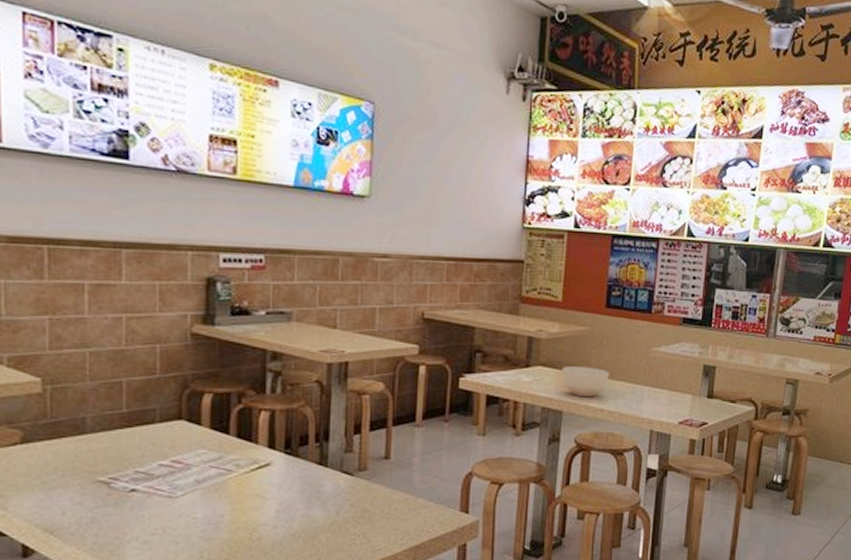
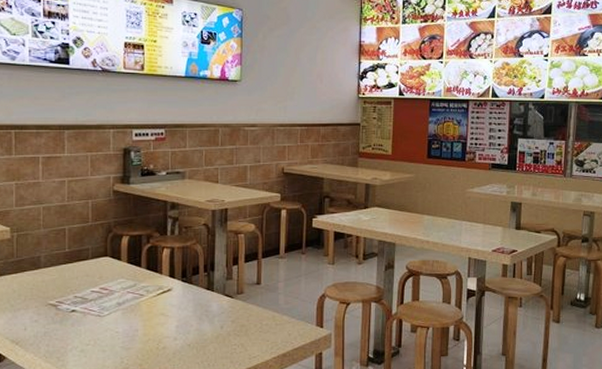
bowl: present [561,366,610,398] -> none [393,206,433,232]

